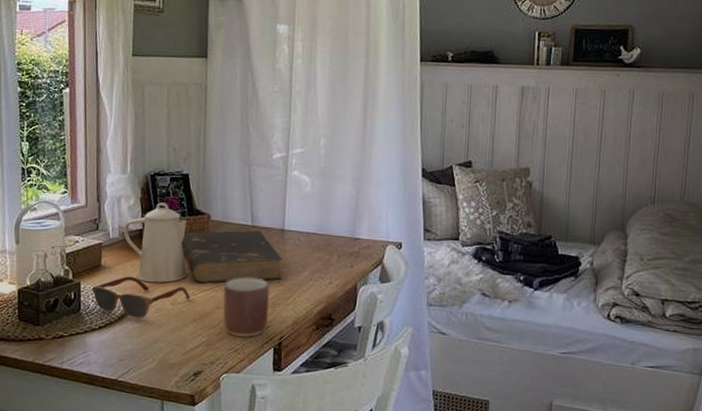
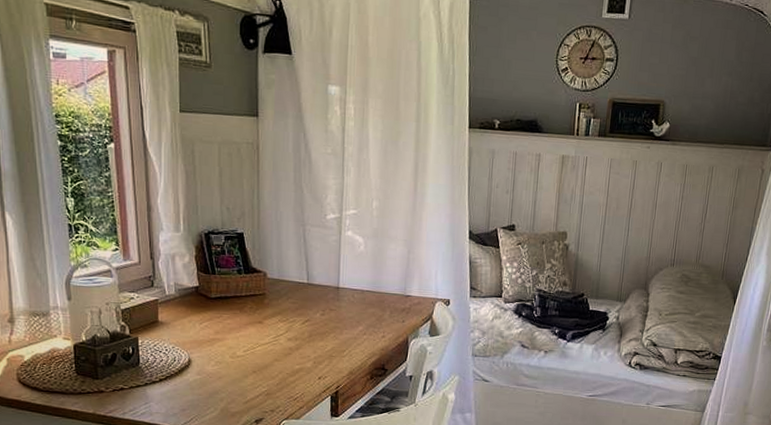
eyeglasses: present [91,276,191,318] -> none [149,331,250,371]
teapot: present [123,202,187,283] -> none [179,260,245,338]
book: present [181,230,282,284] -> none [239,288,338,338]
mug: present [223,277,270,337] -> none [281,331,326,387]

